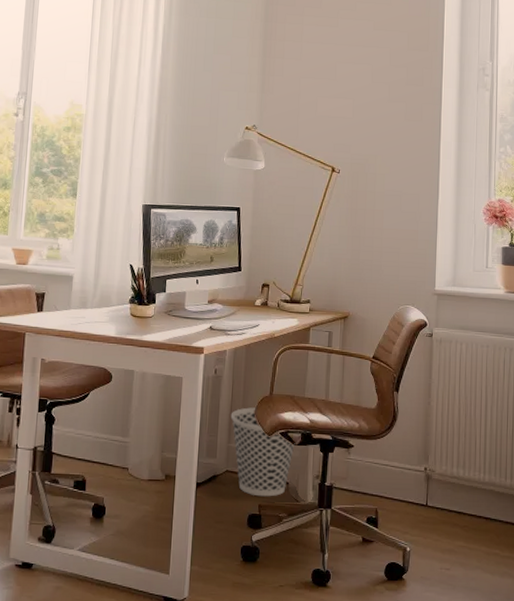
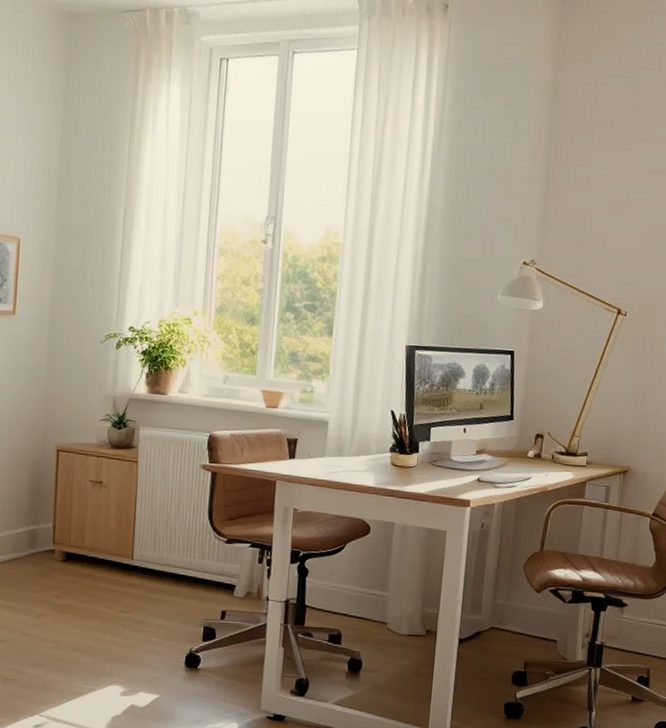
wastebasket: present [230,407,295,497] -> none [497,563,565,655]

